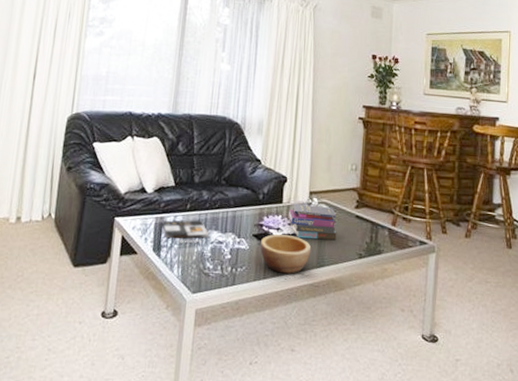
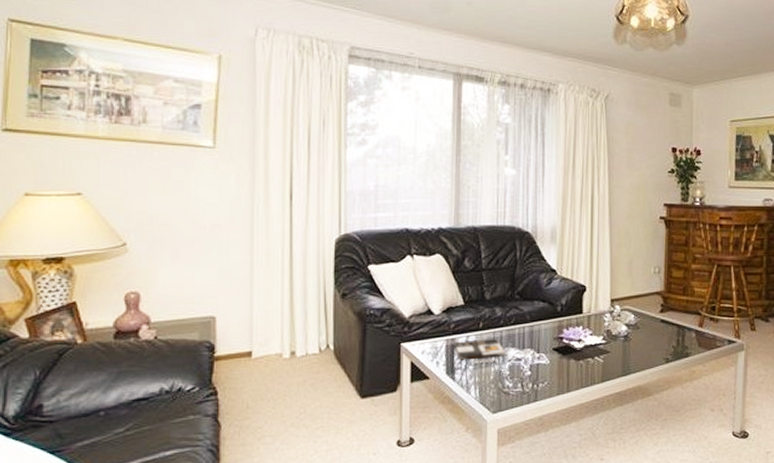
bowl: present [260,234,312,274] -> none [561,345,616,385]
books: present [288,203,337,240] -> none [589,312,642,348]

